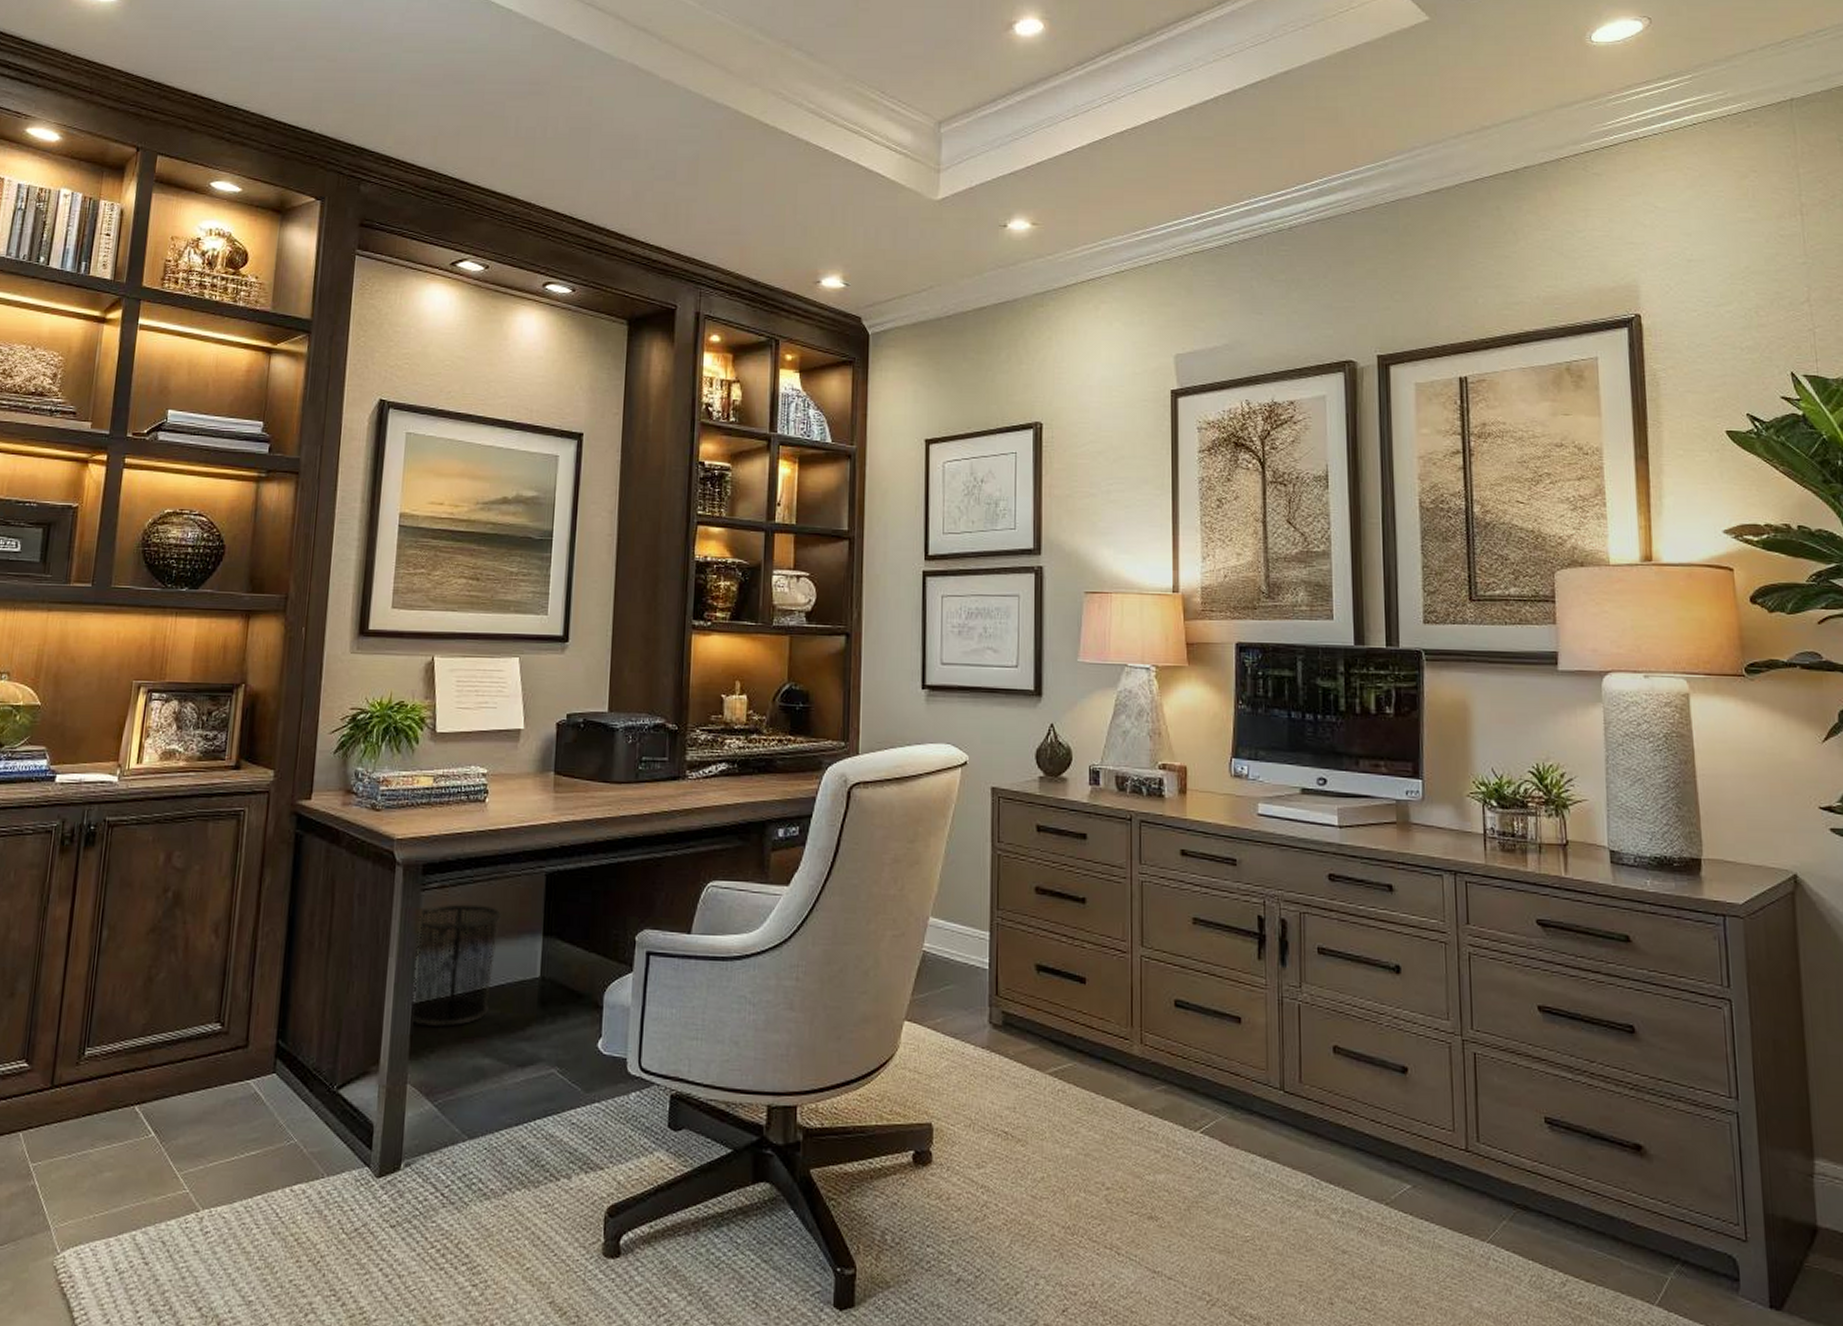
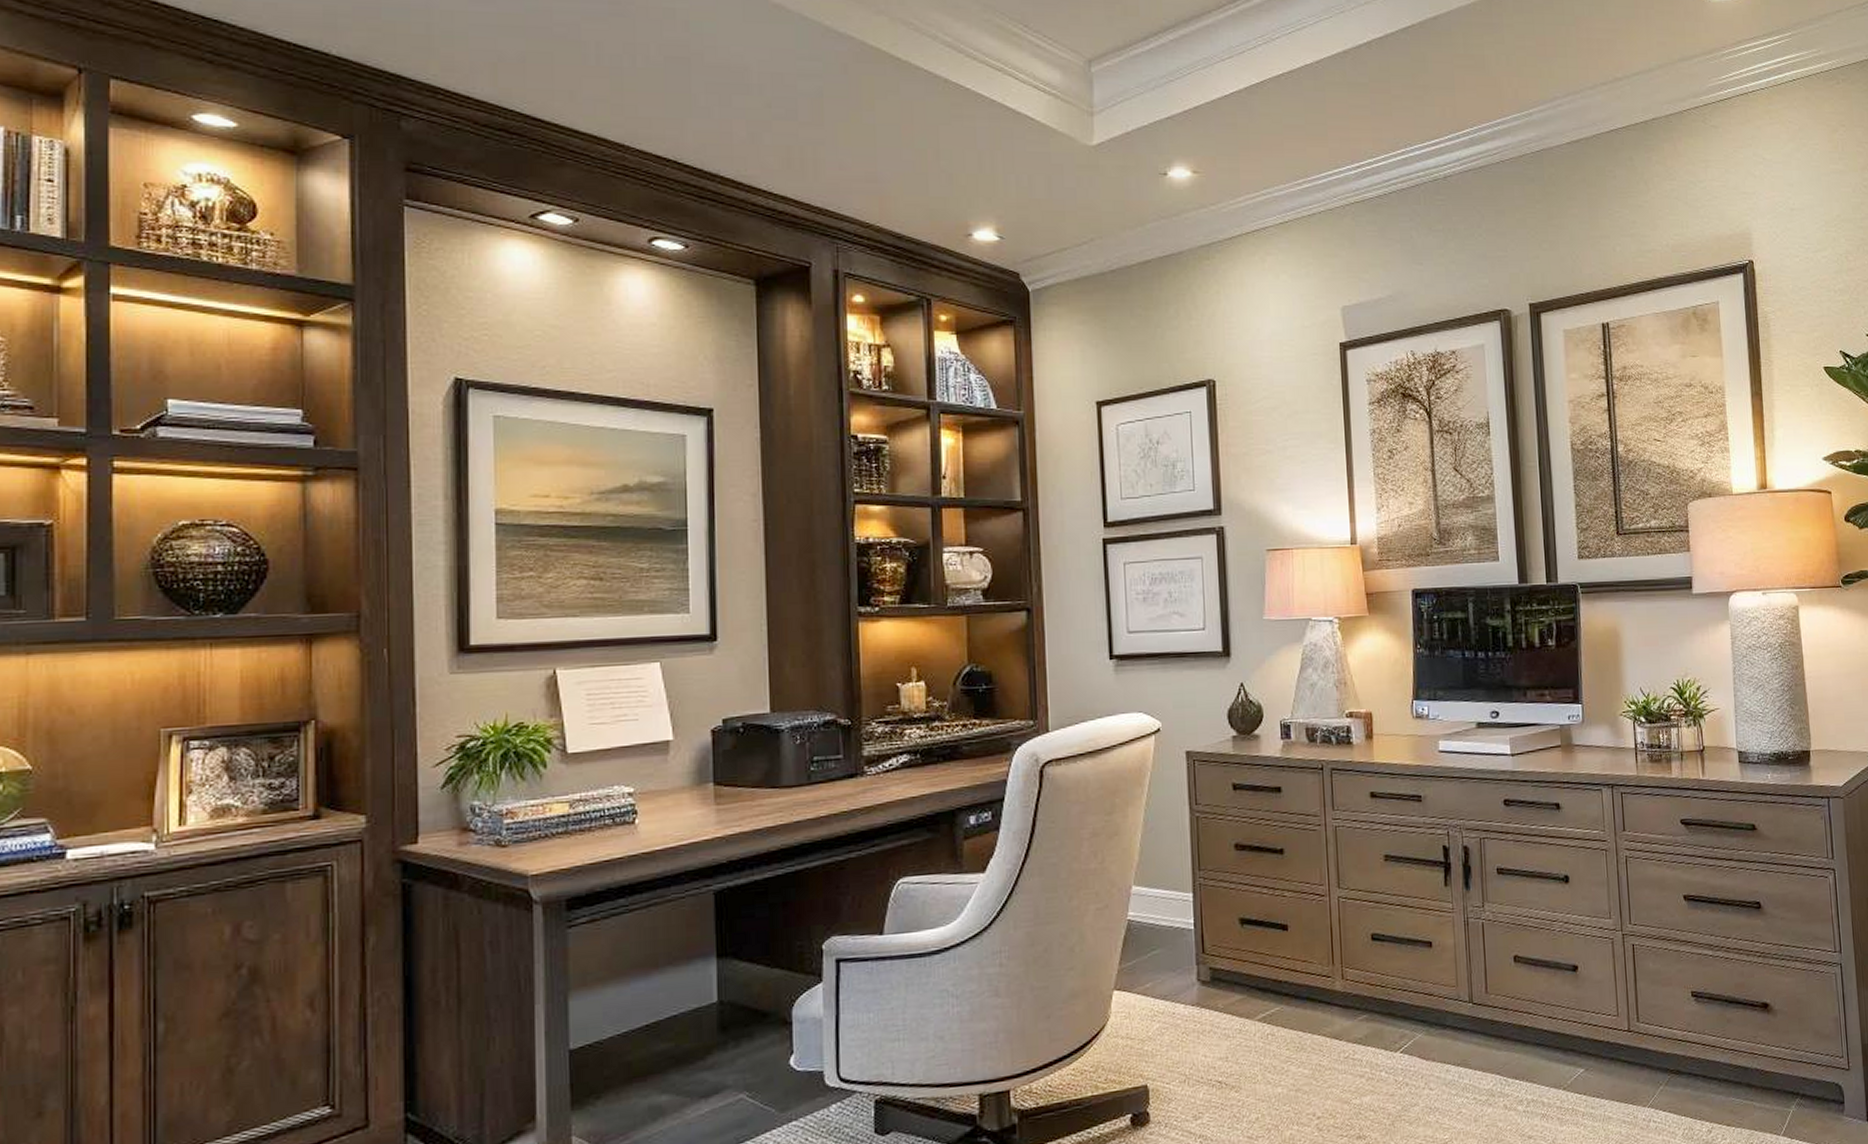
waste bin: present [411,904,502,1027] -> none [567,934,667,1073]

